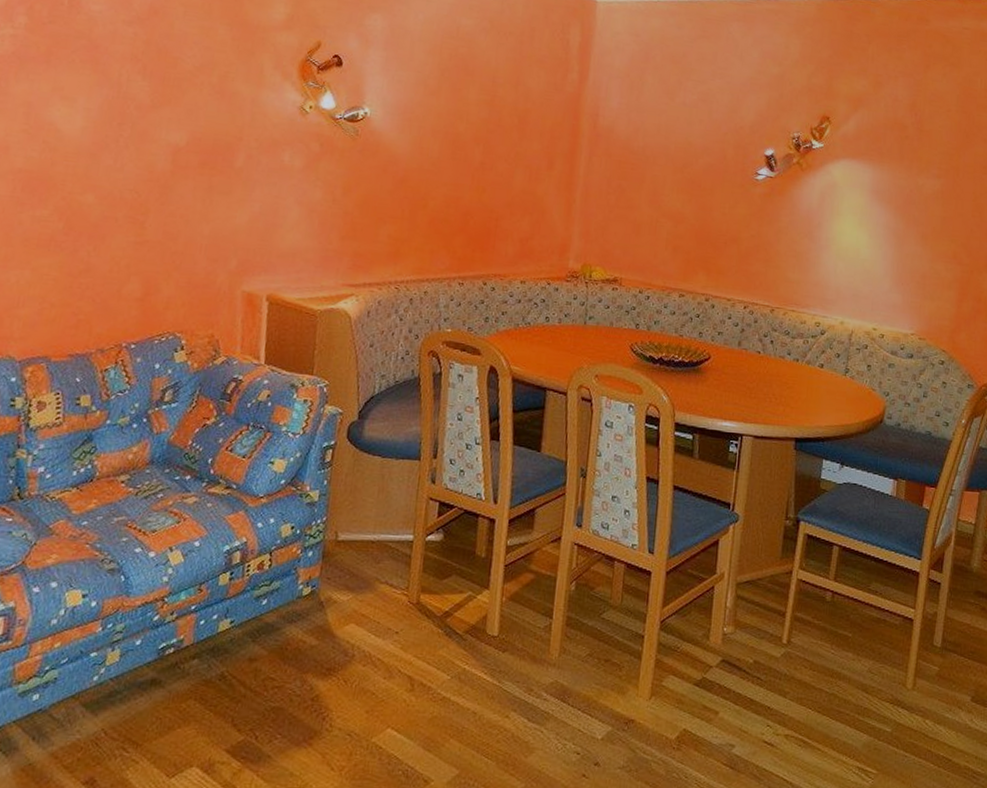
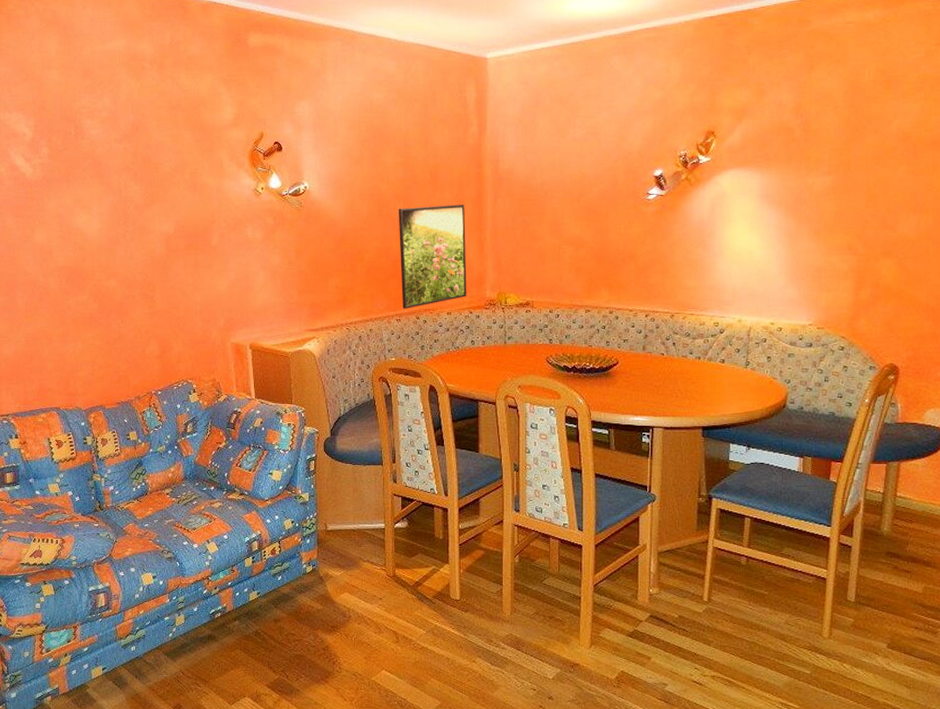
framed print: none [467,153,555,272] -> present [398,204,467,309]

